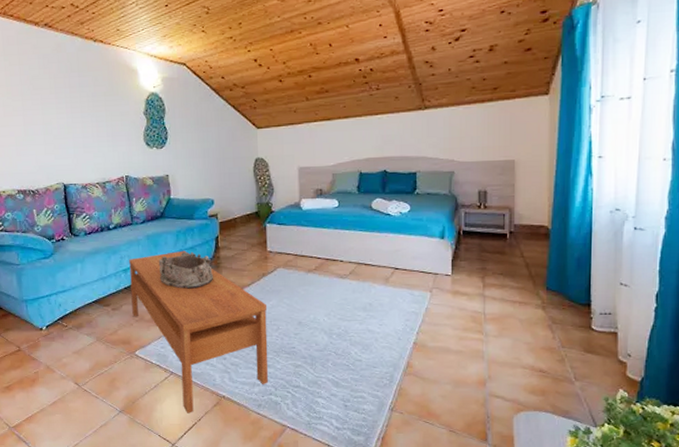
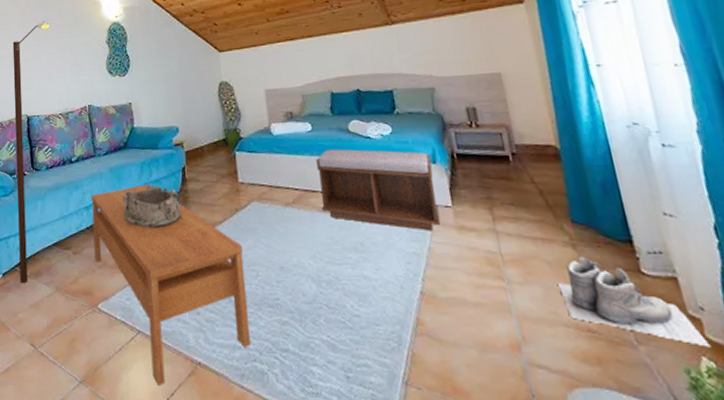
street lamp: none [45,87,85,335] -> present [12,20,51,284]
bench: none [339,224,441,295] -> present [316,149,441,231]
boots: none [525,316,628,383] -> present [558,256,711,348]

